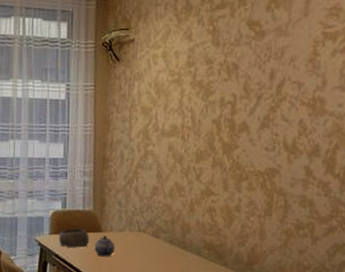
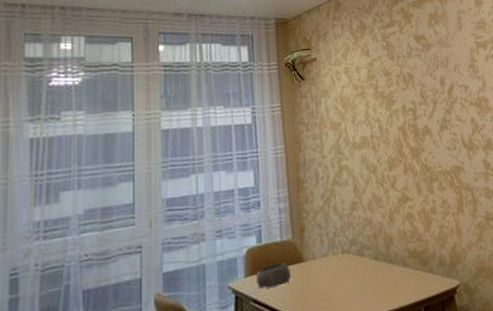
teapot: present [94,236,115,257] -> none [297,265,320,291]

